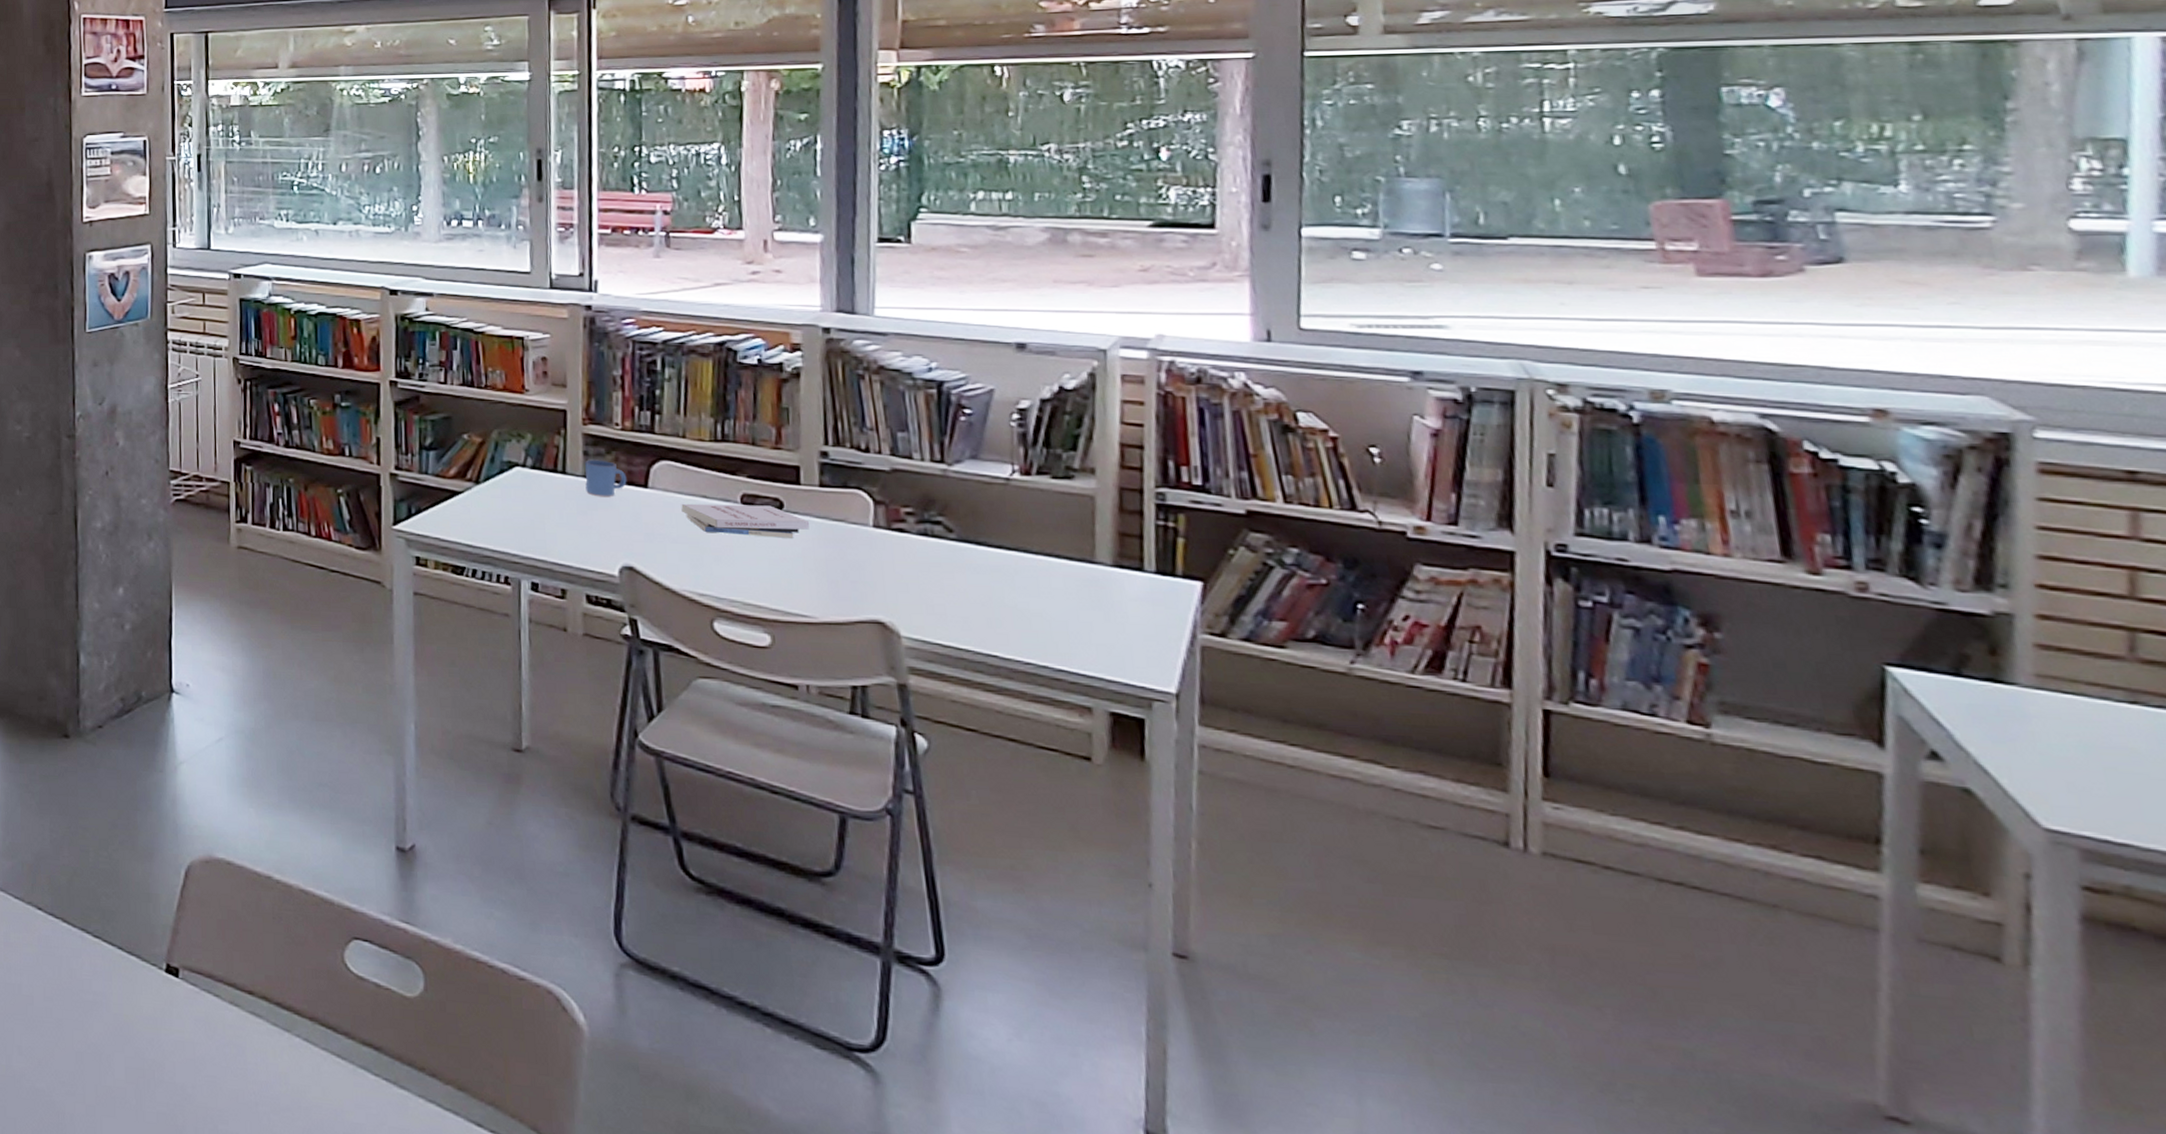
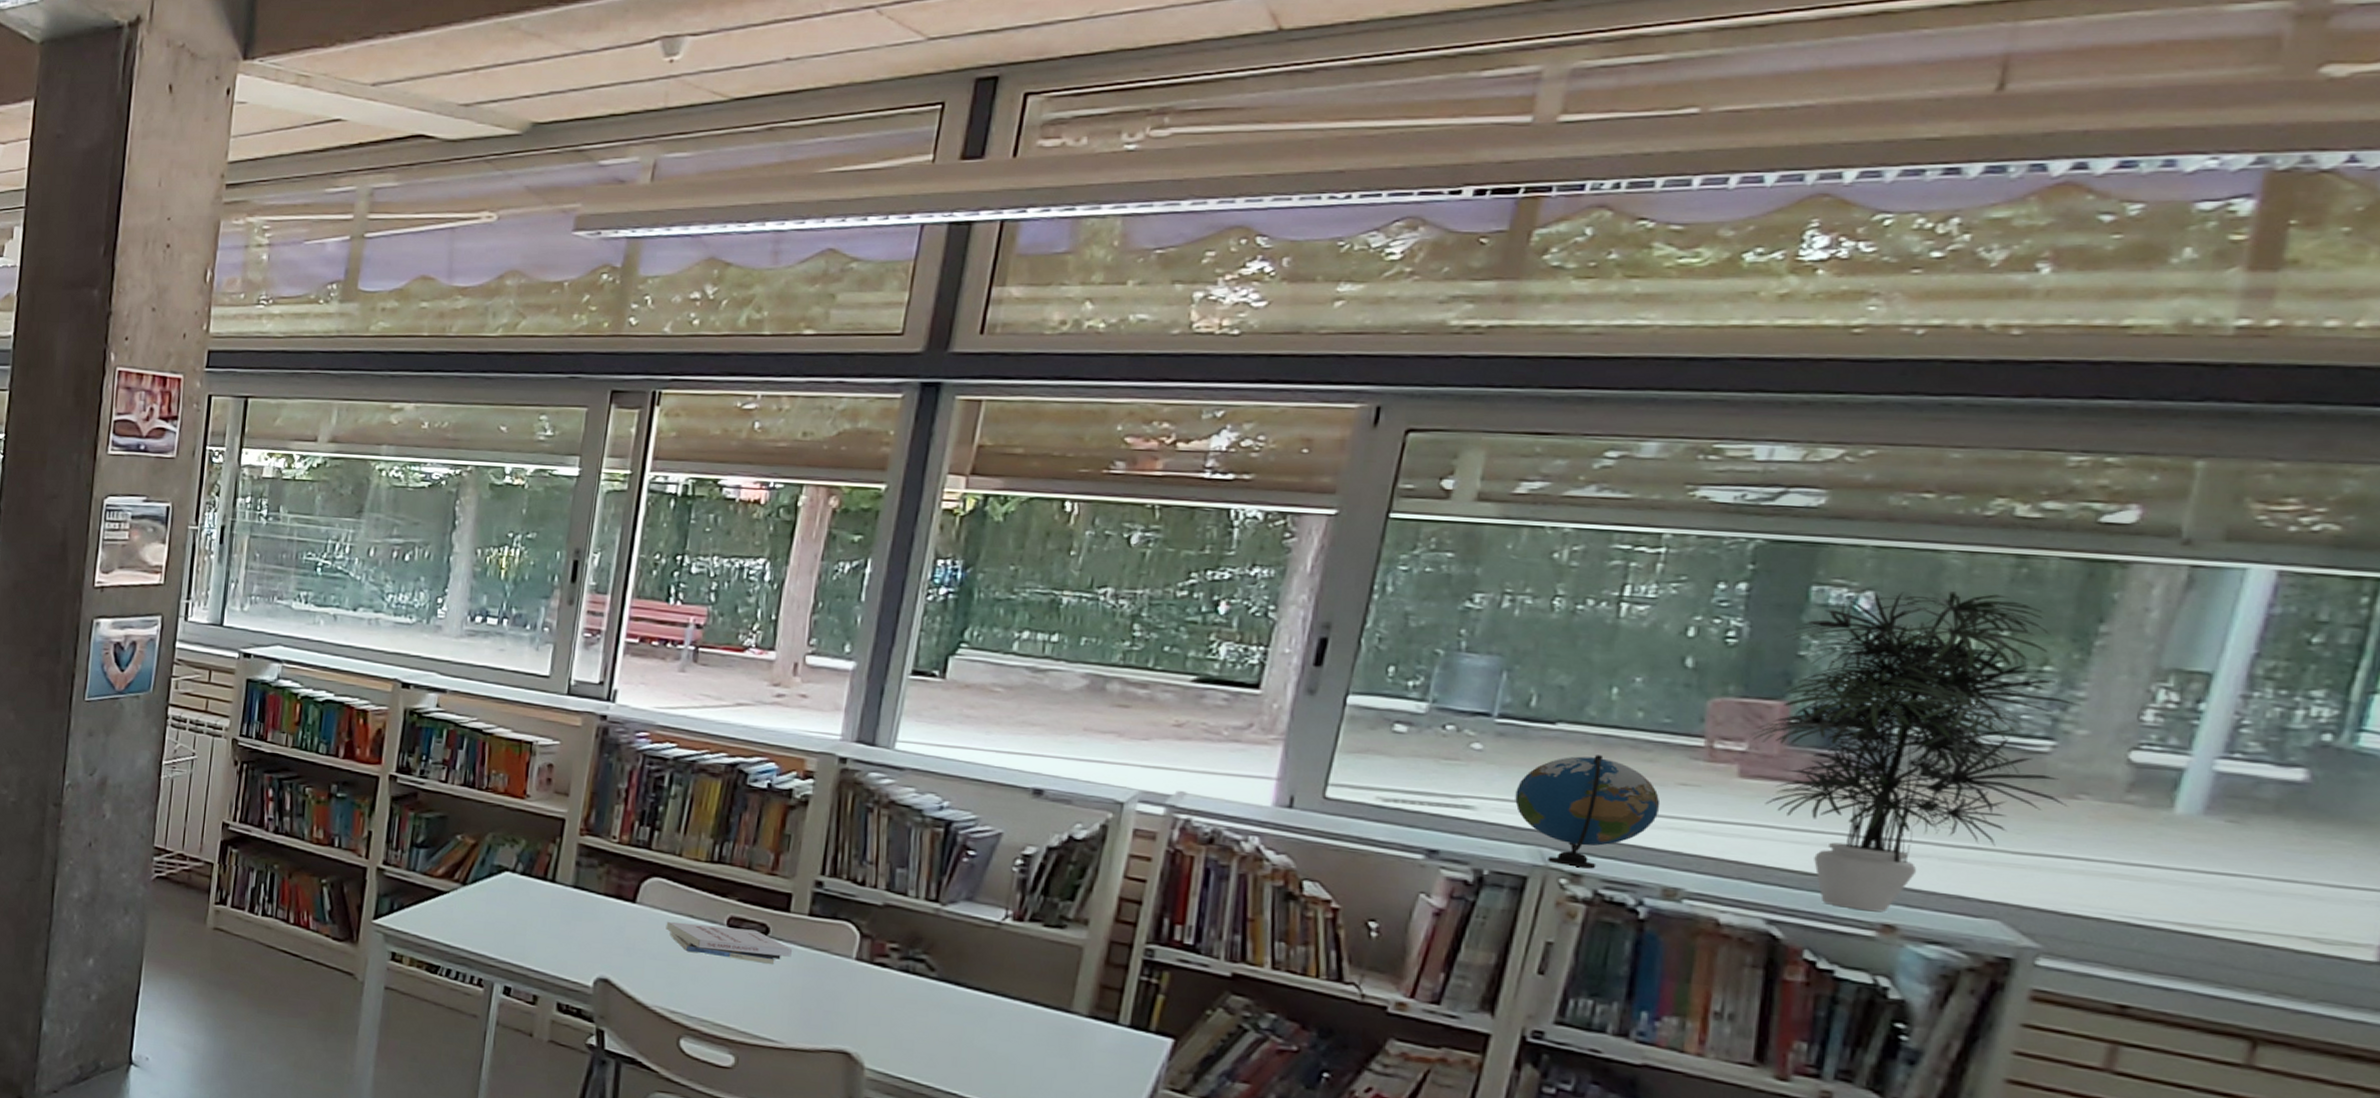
mug: present [585,459,627,498] -> none [573,870,616,910]
globe: none [1484,266,1628,378] -> present [1515,755,1661,869]
plant: none [1698,81,2024,398] -> present [1750,589,2080,913]

